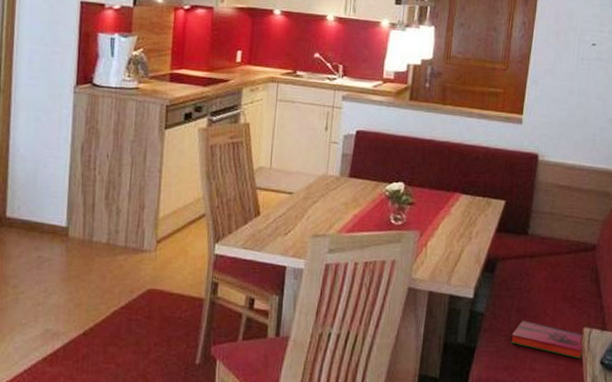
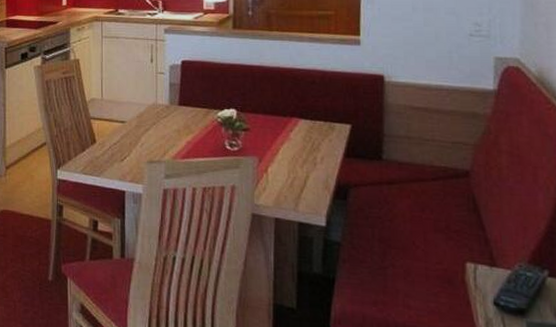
hardback book: present [511,320,584,359] -> none [376,251,471,298]

